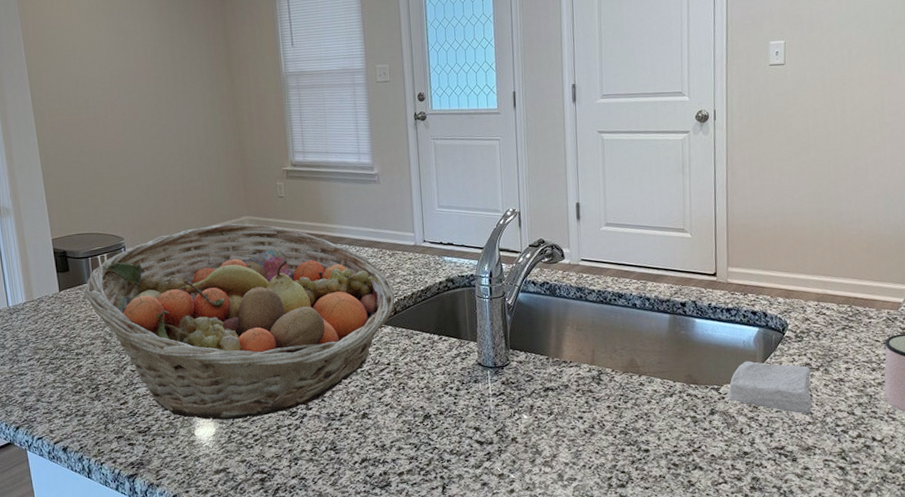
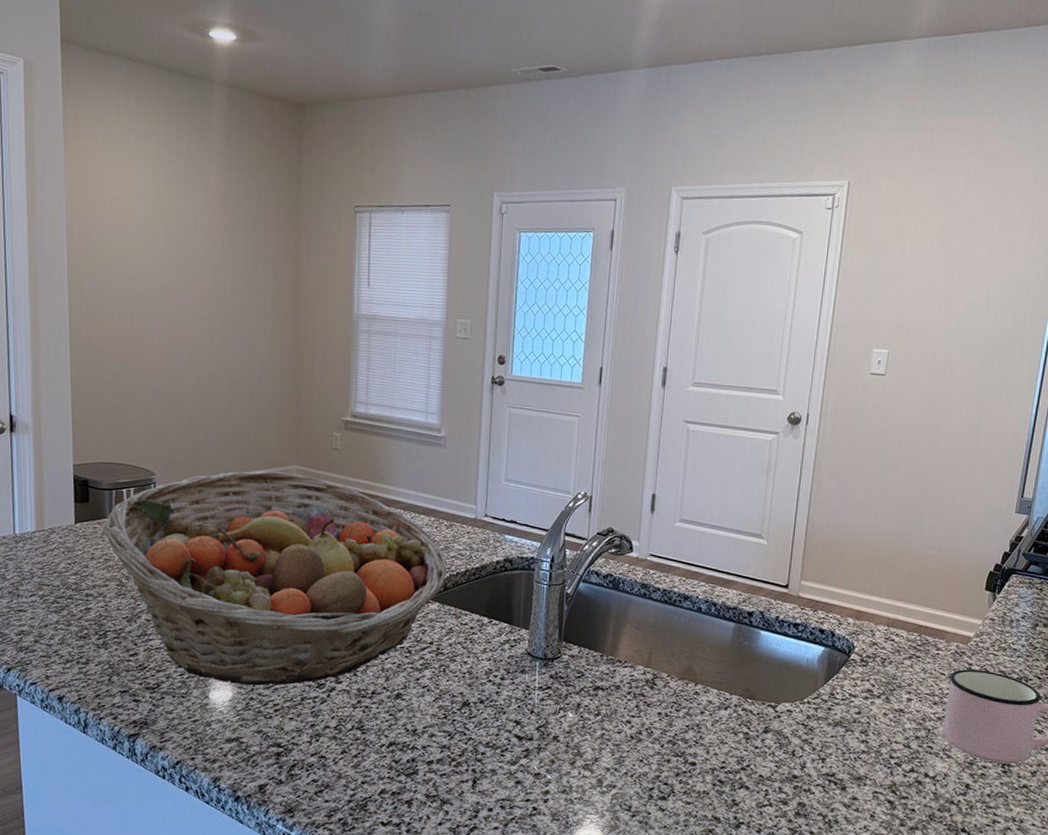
soap bar: present [727,361,812,414] -> none [784,680,871,742]

